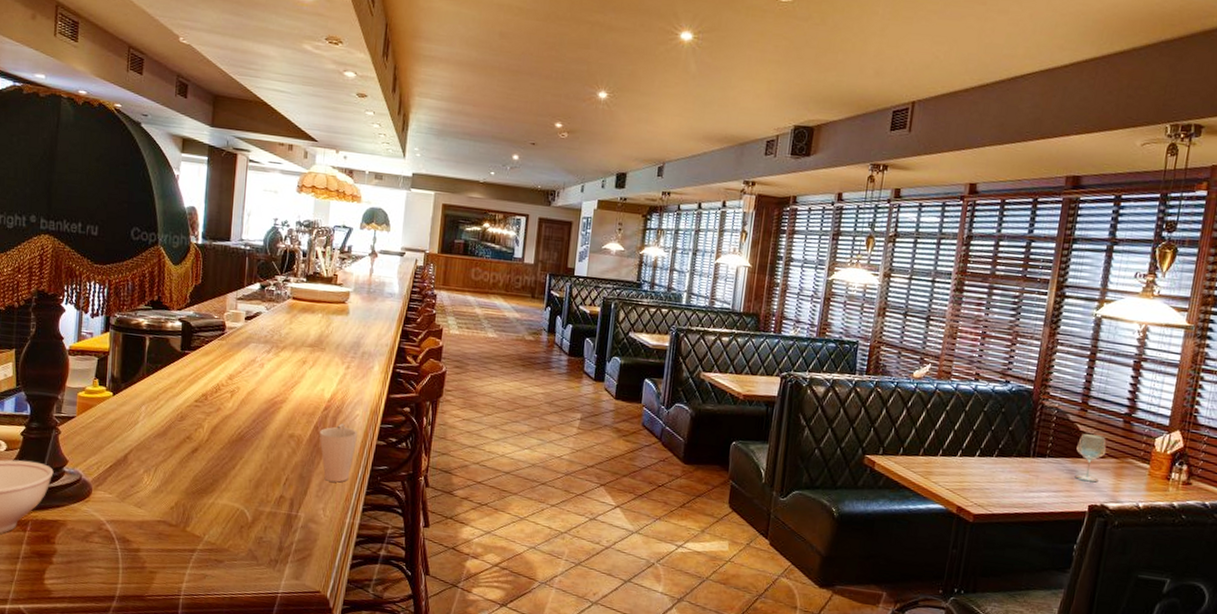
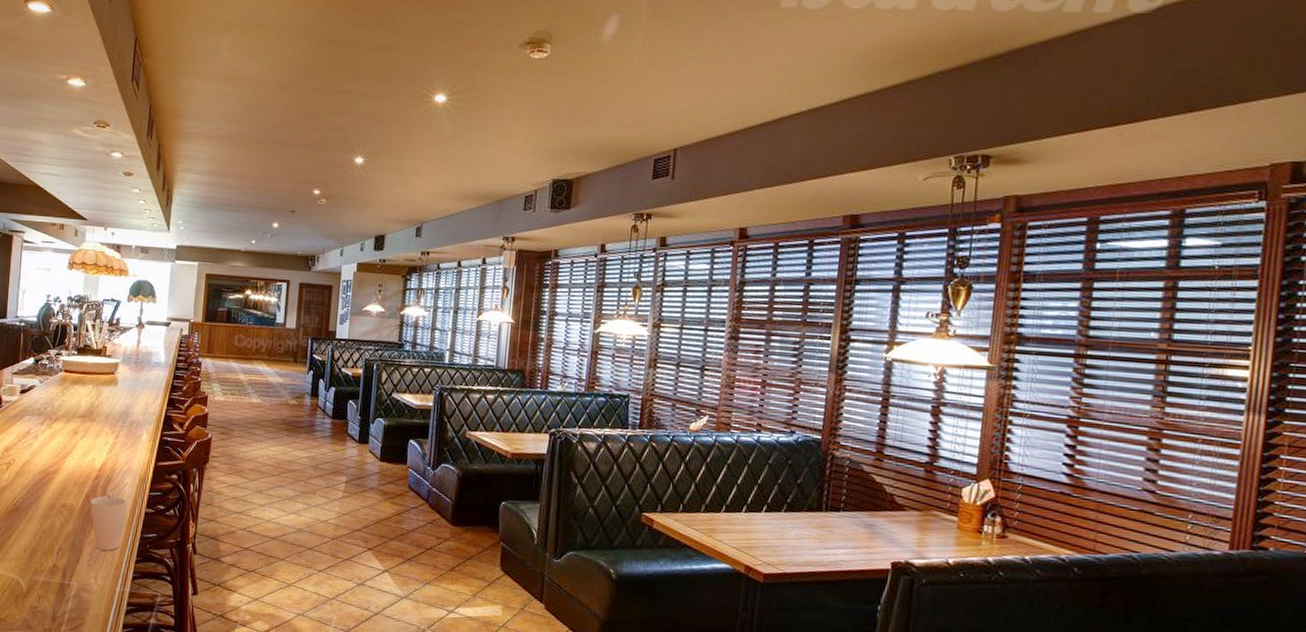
wine glass: present [1075,433,1107,483] -> none [874,484,908,538]

